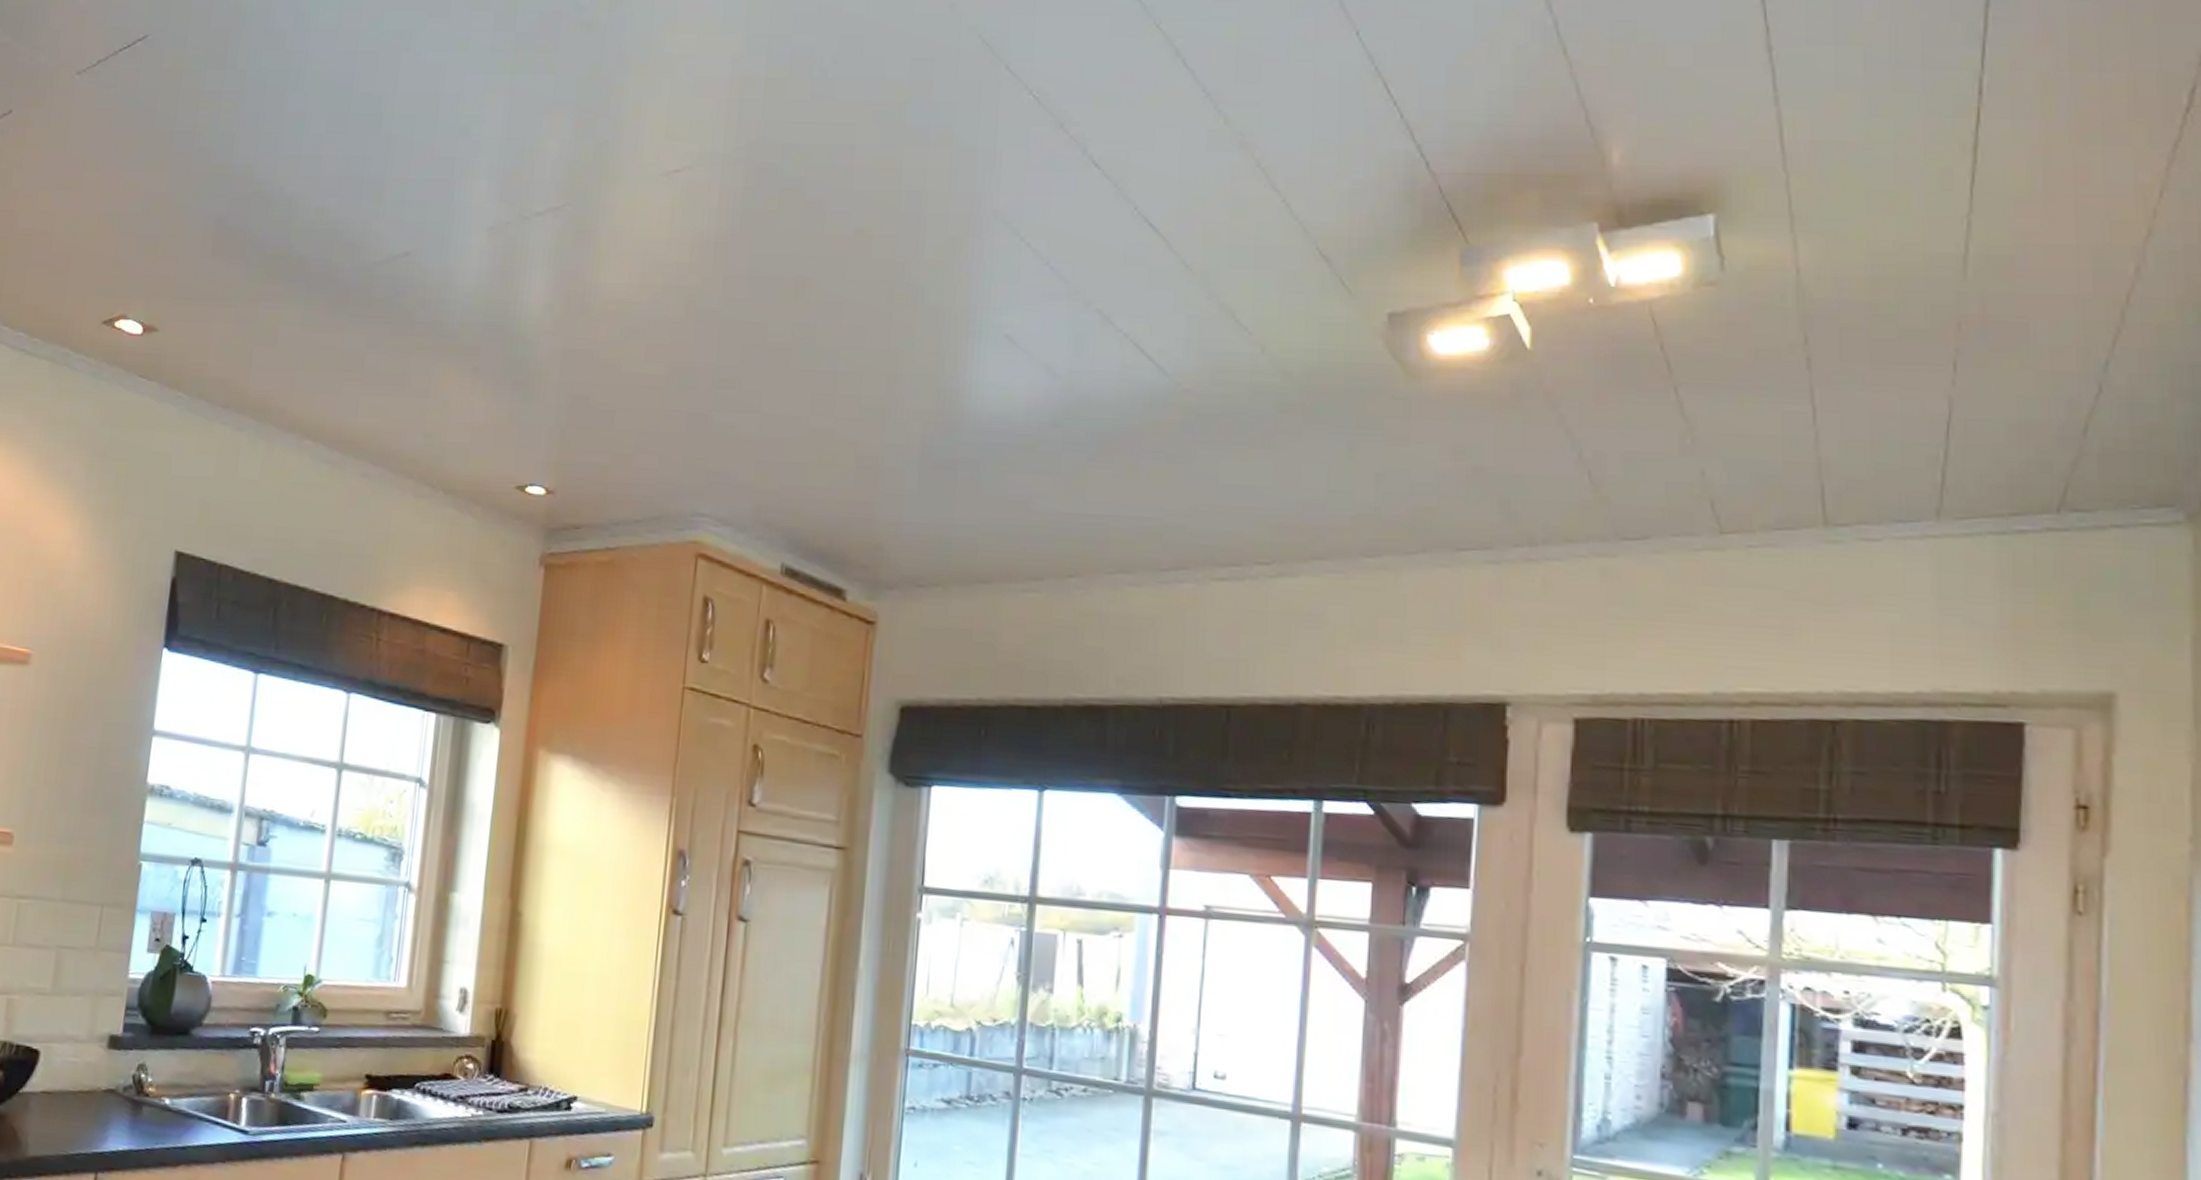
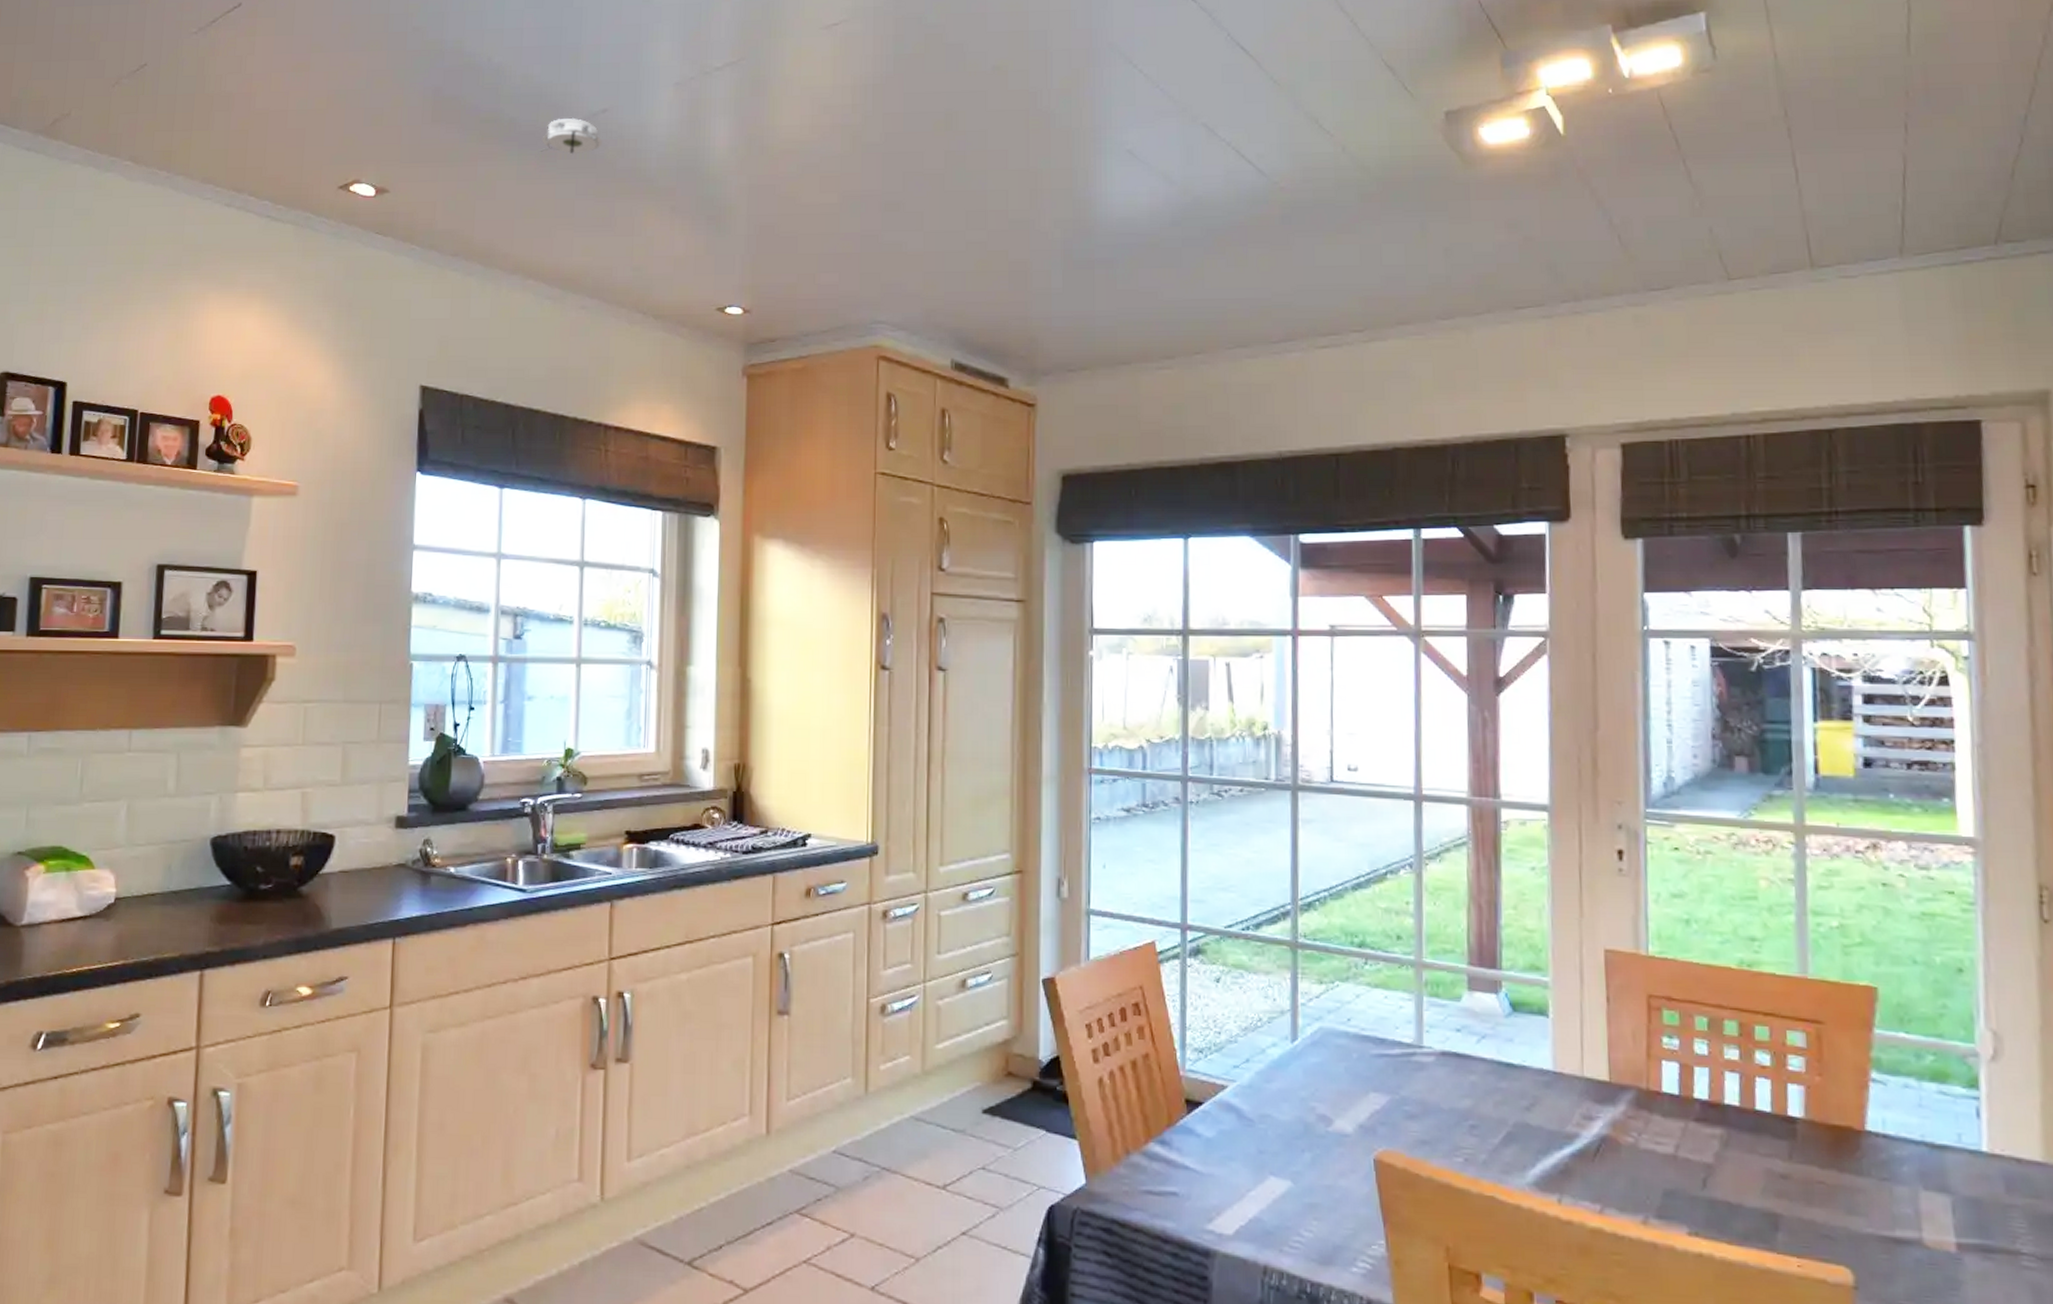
smoke detector: none [330,260,401,301] -> present [540,118,602,154]

